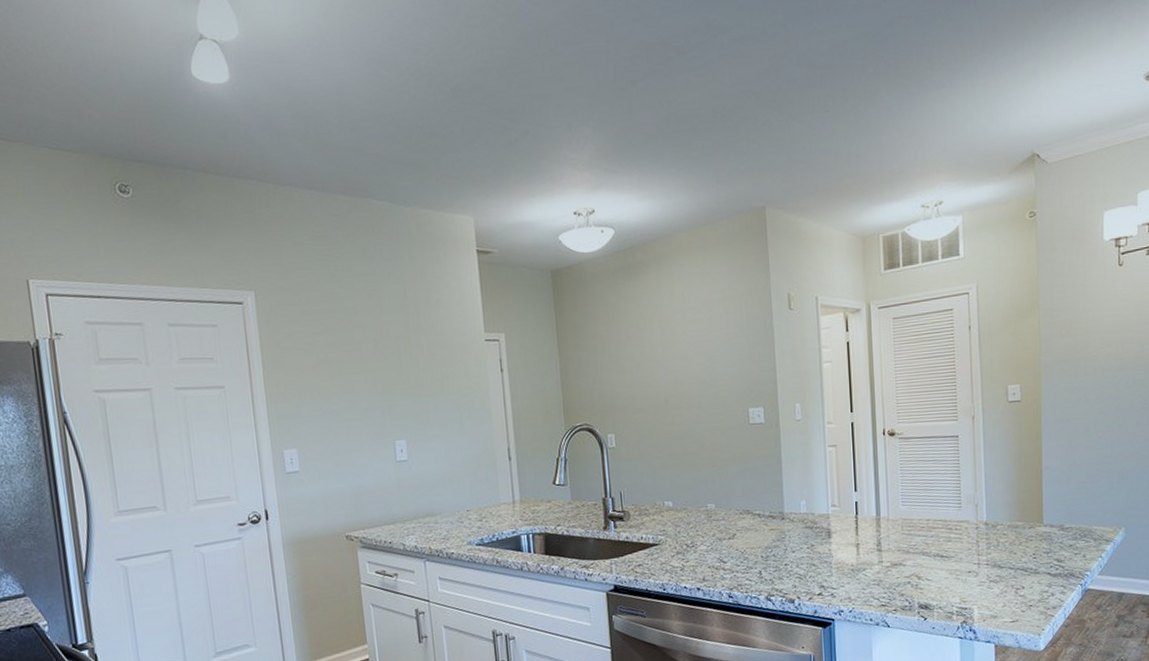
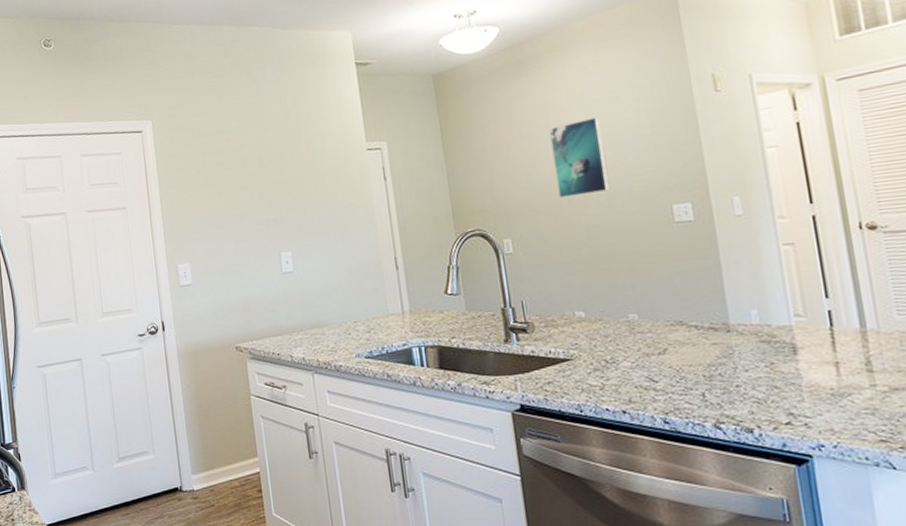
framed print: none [653,324,701,398] -> present [549,117,611,198]

